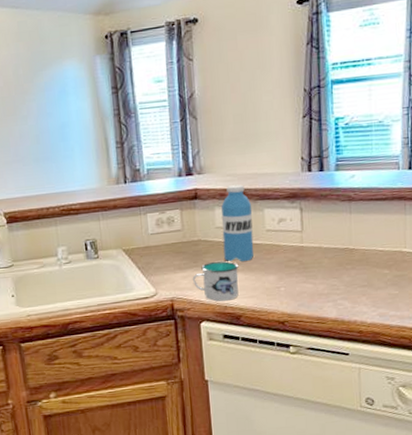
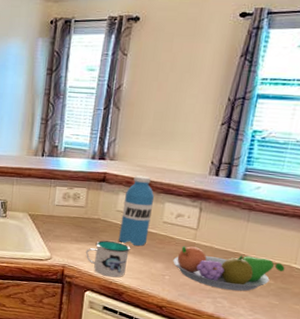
fruit bowl: none [285,248,397,290] -> present [173,246,285,291]

